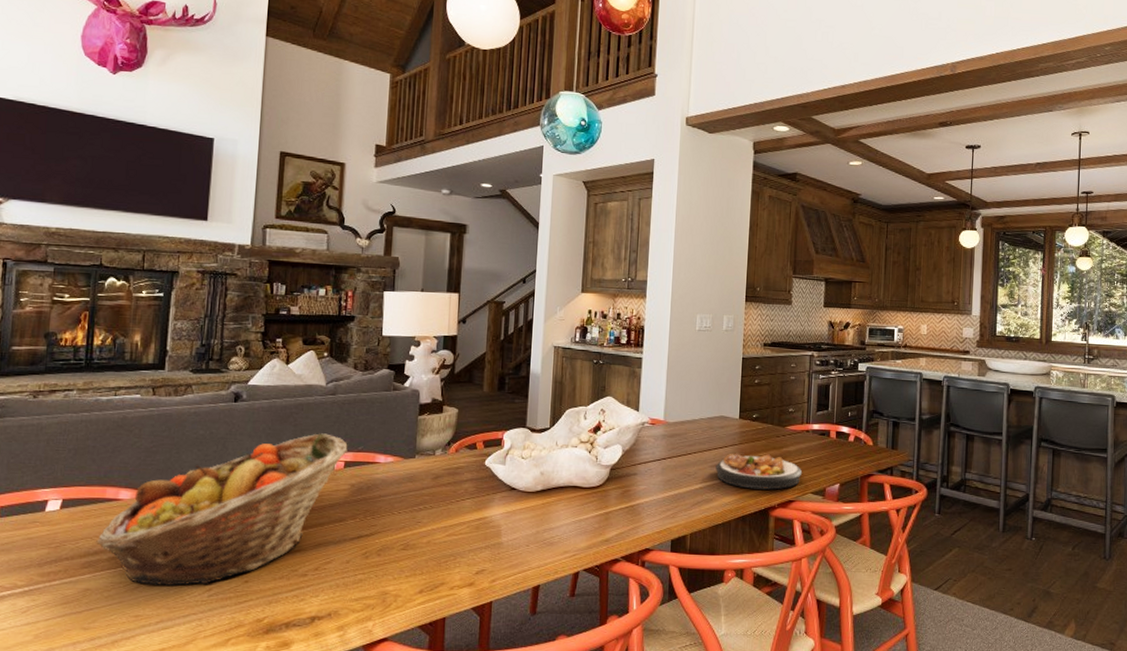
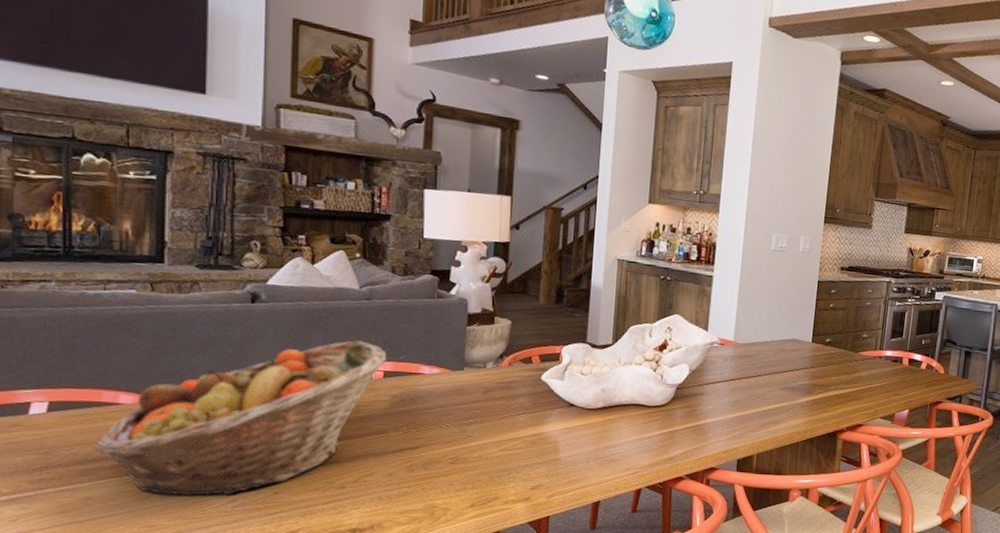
plate: present [715,453,803,490] -> none [785,376,873,414]

